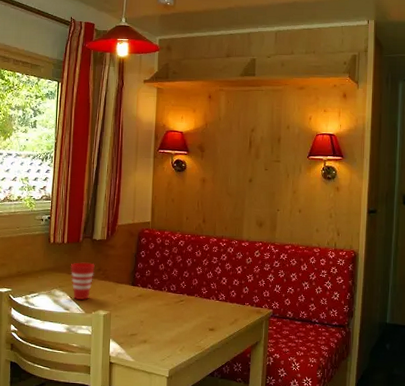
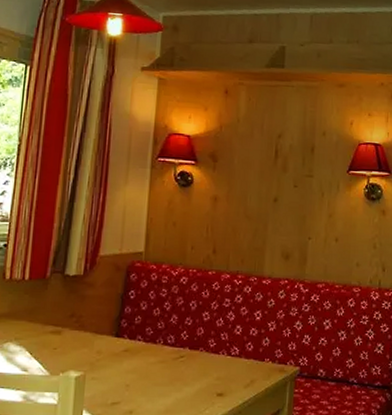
cup: present [70,262,95,300] -> none [31,305,66,357]

